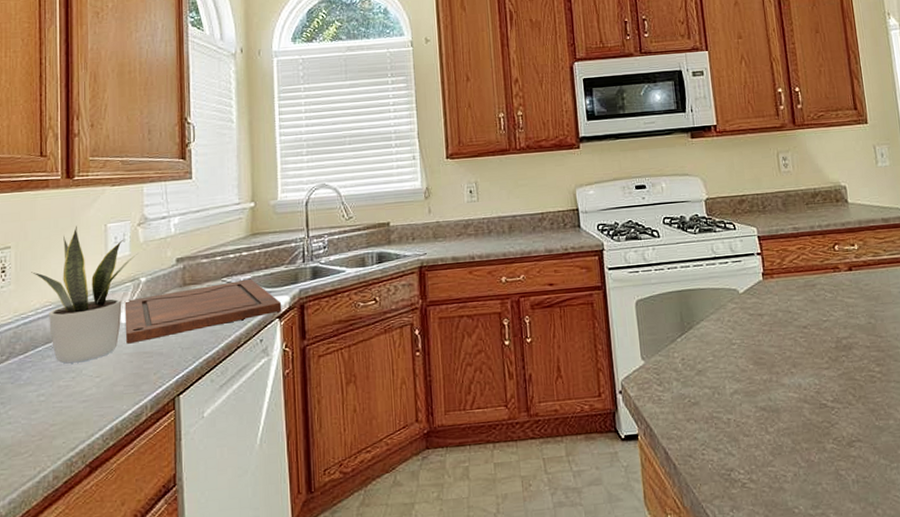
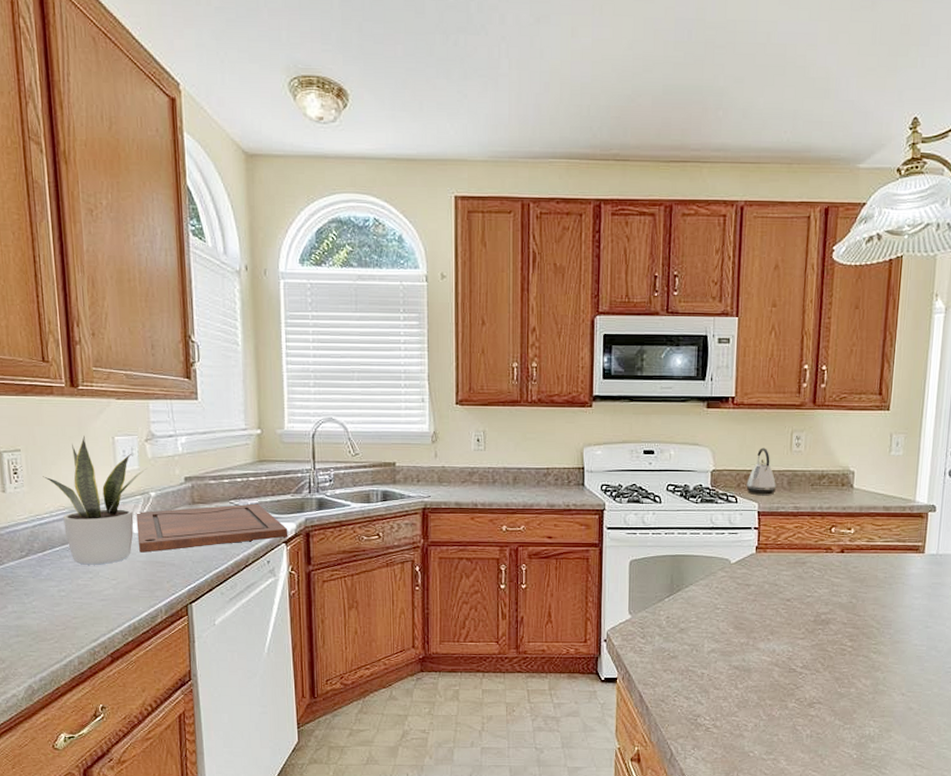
kettle: none [740,171,772,220] -> present [745,447,777,496]

